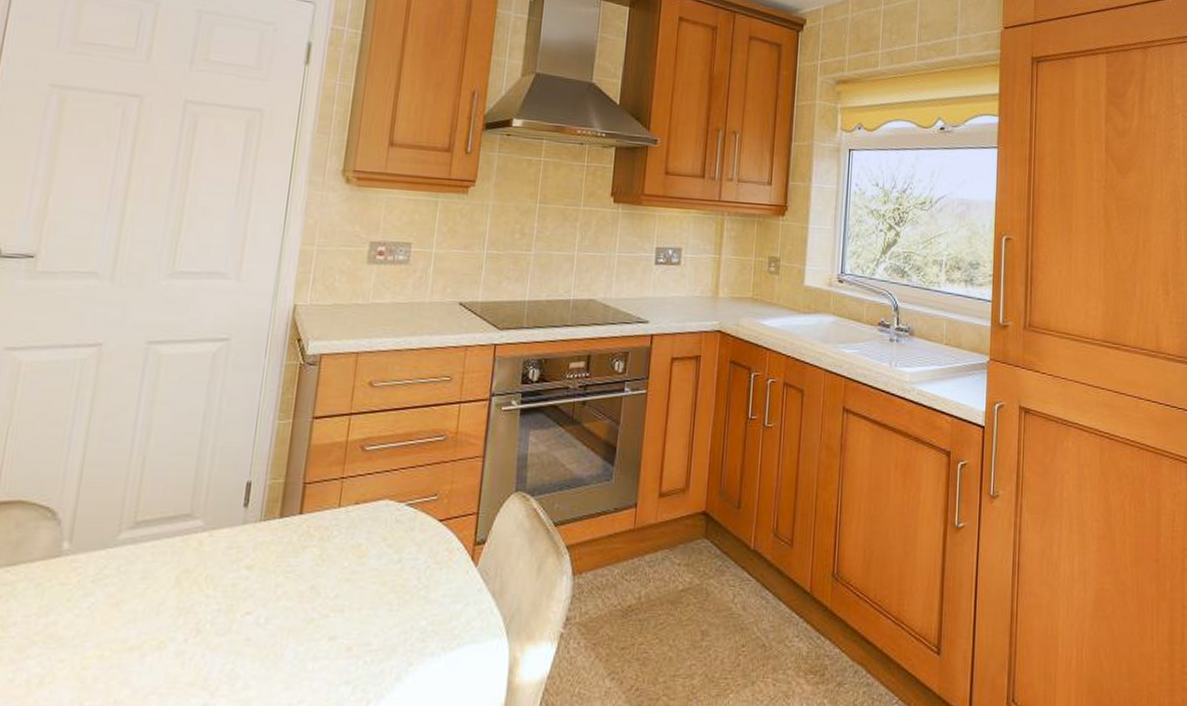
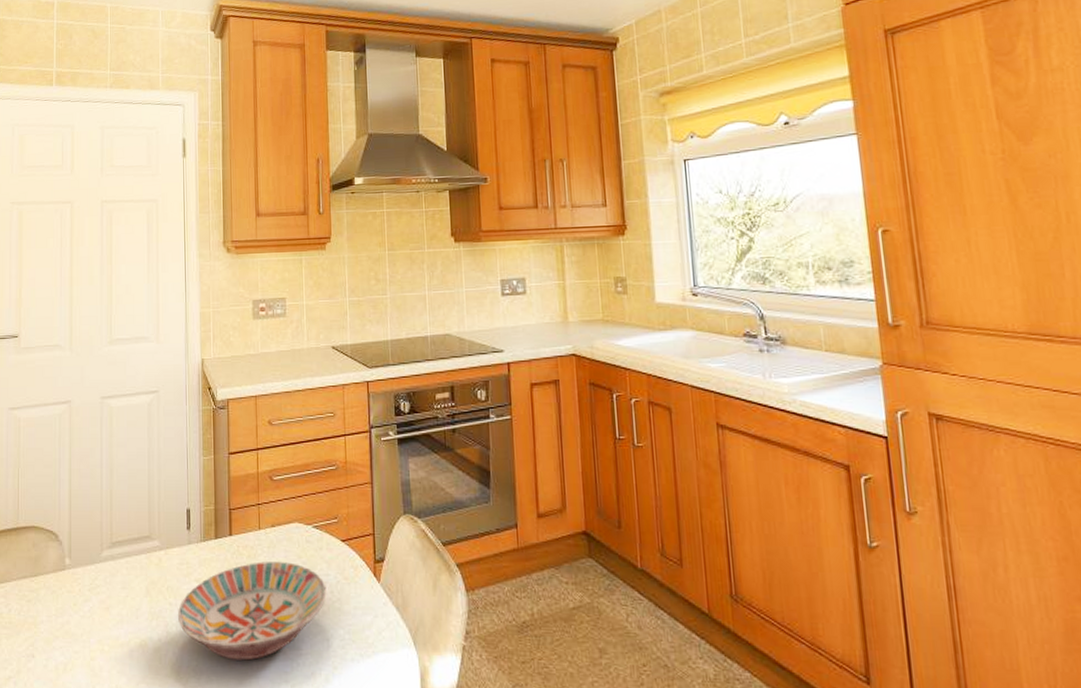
bowl: none [214,544,413,661] -> present [177,562,327,661]

